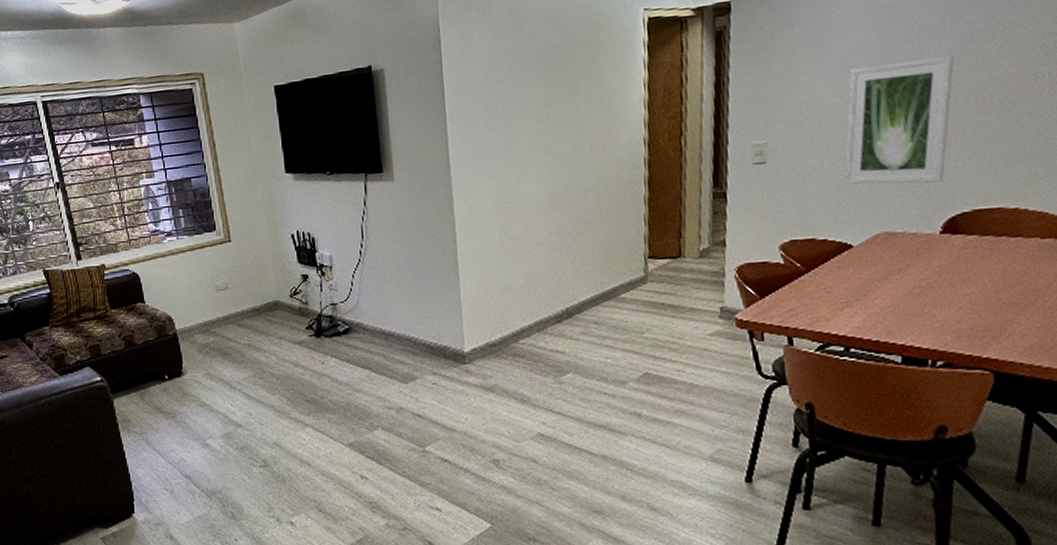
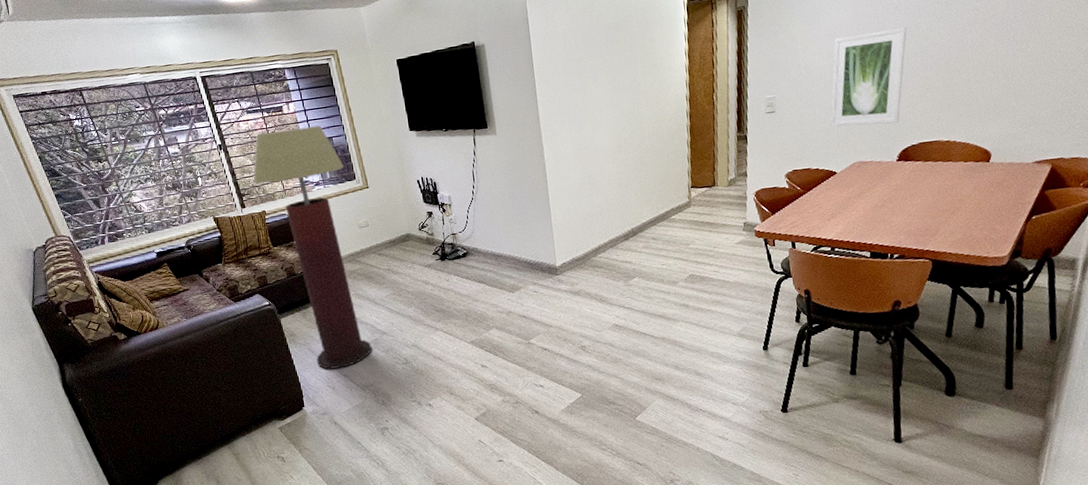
floor lamp: none [93,163,223,467] -> present [253,125,372,369]

